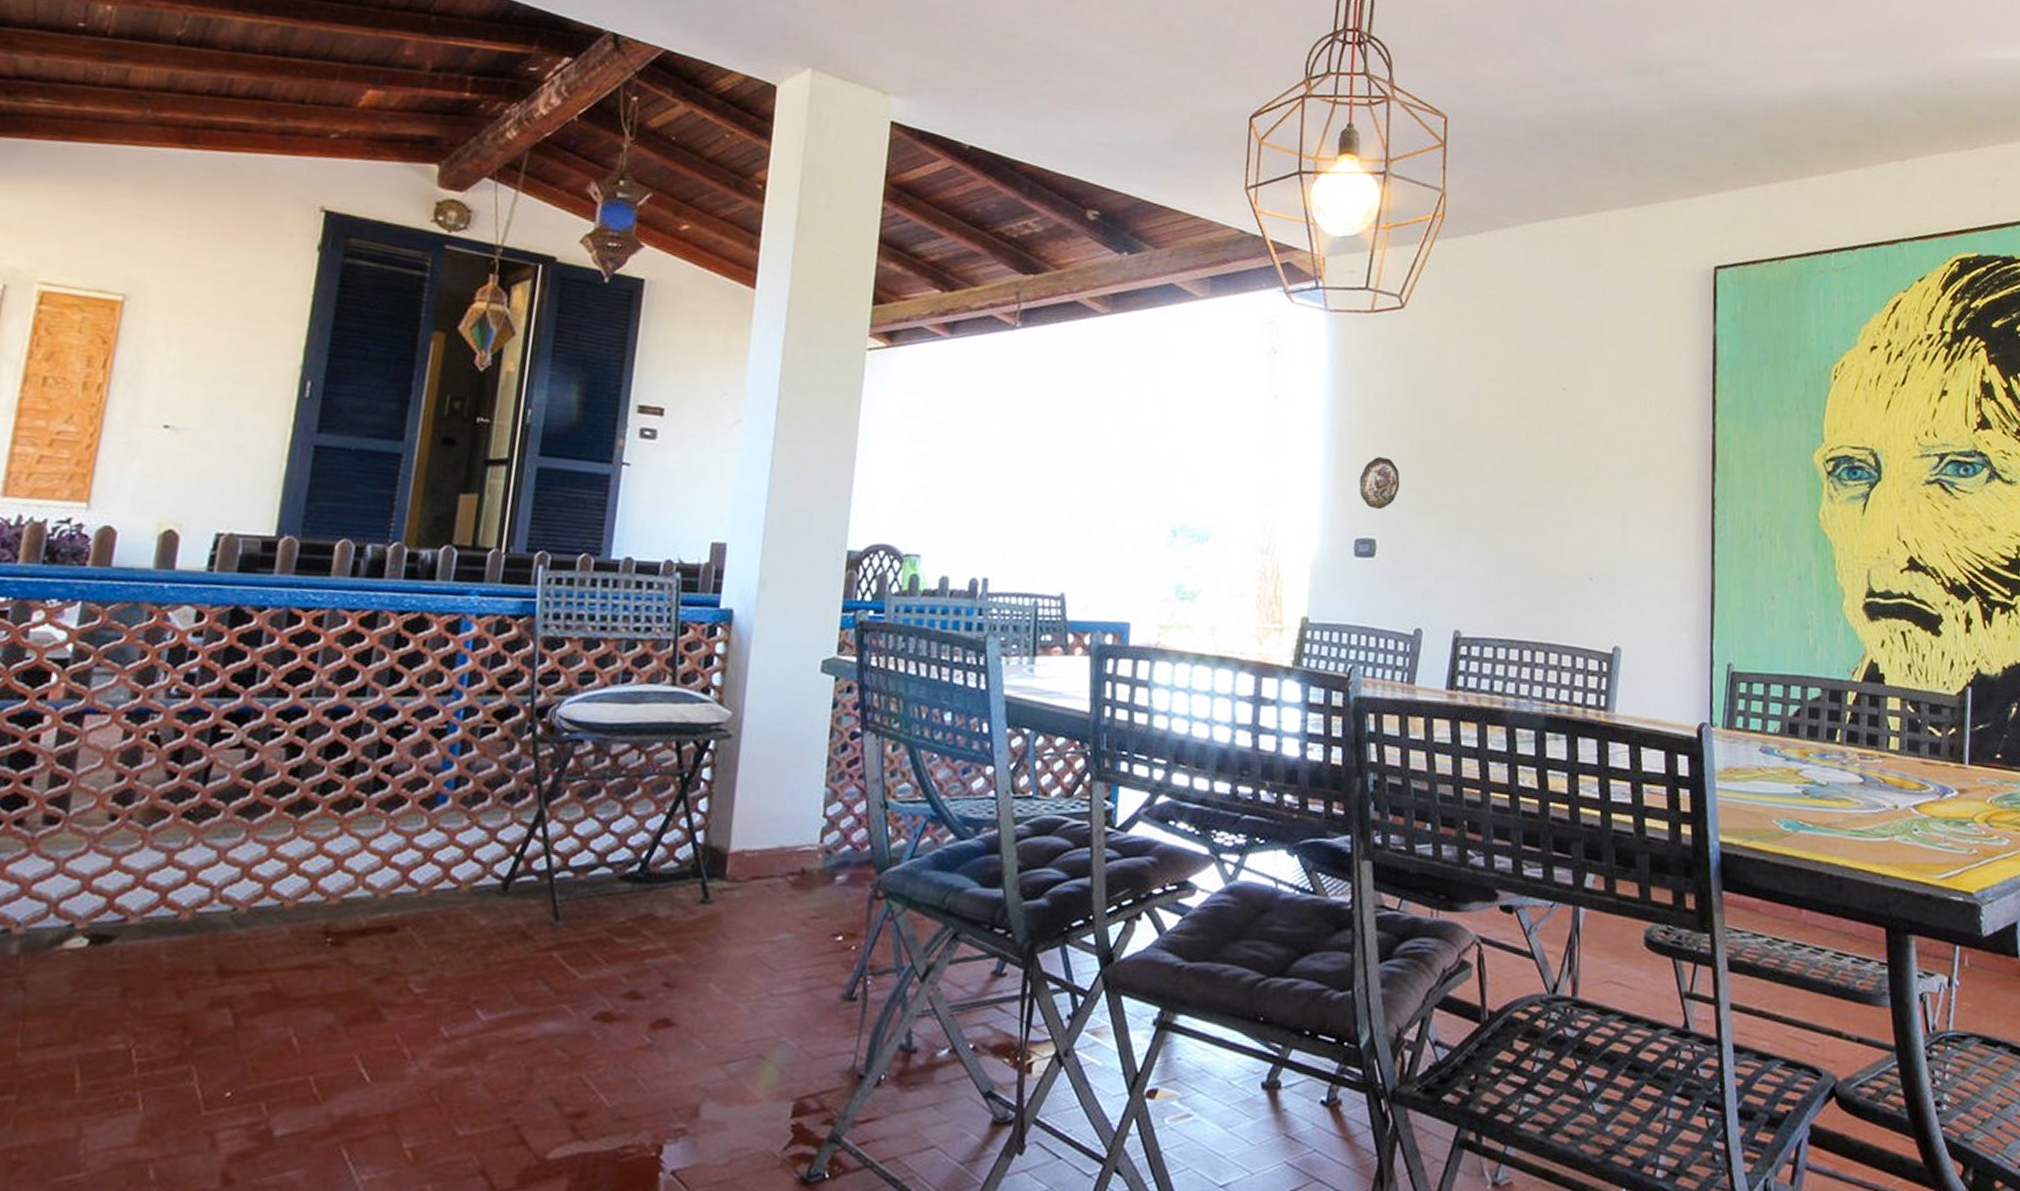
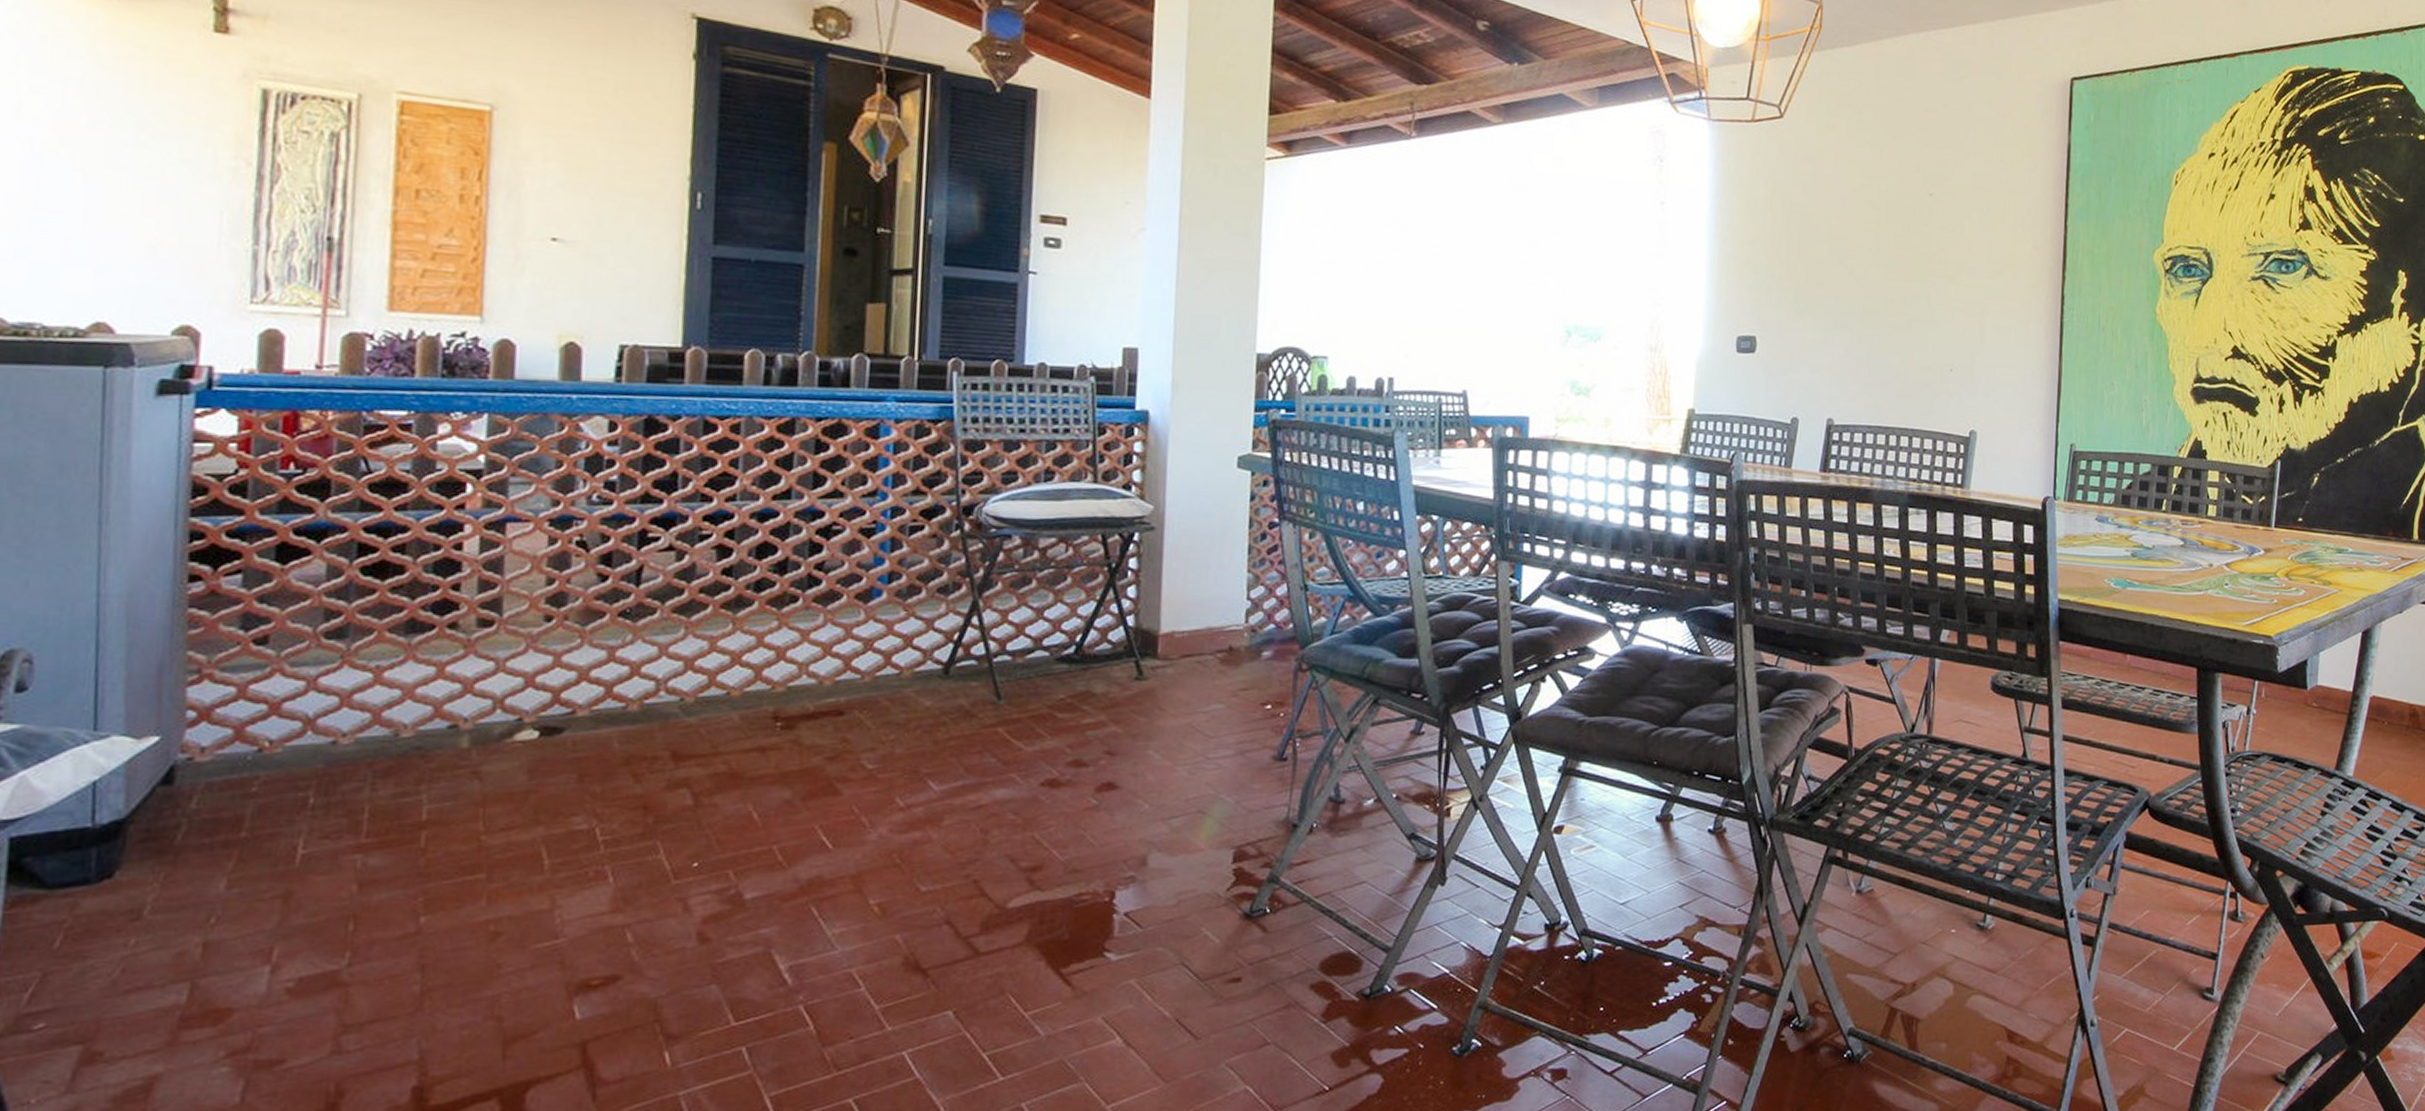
decorative plate: present [1359,457,1400,510] -> none [1741,259,1779,309]

